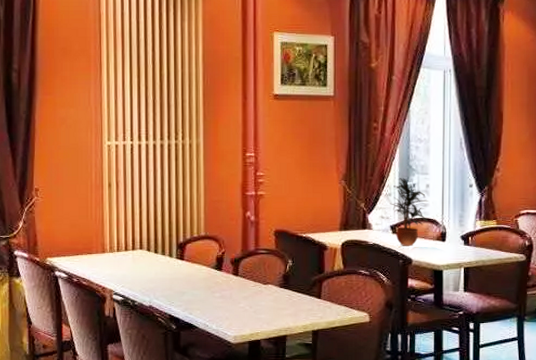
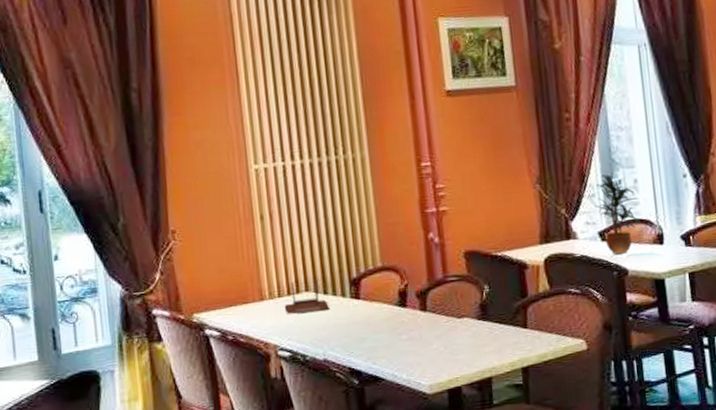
napkin holder: none [122,240,158,267] -> present [285,279,329,315]

